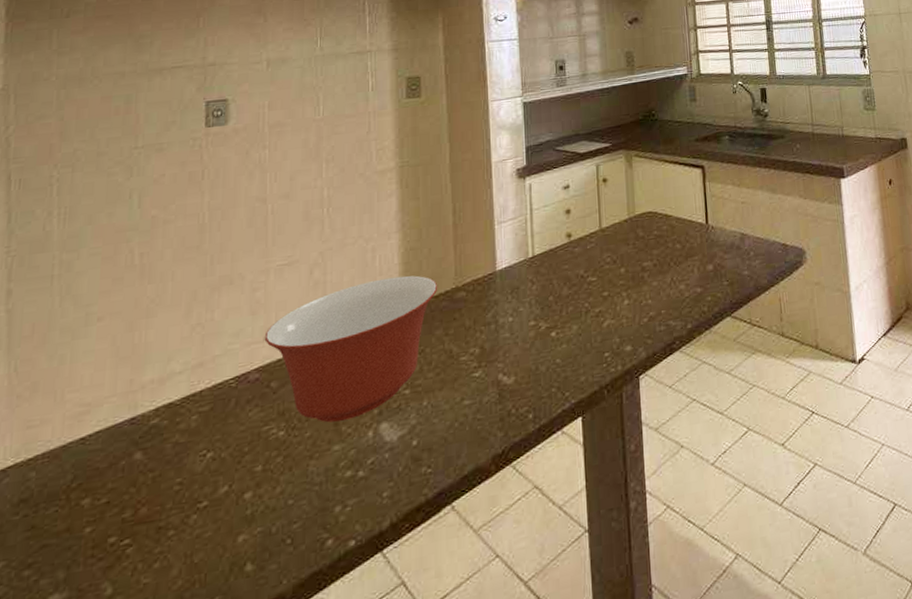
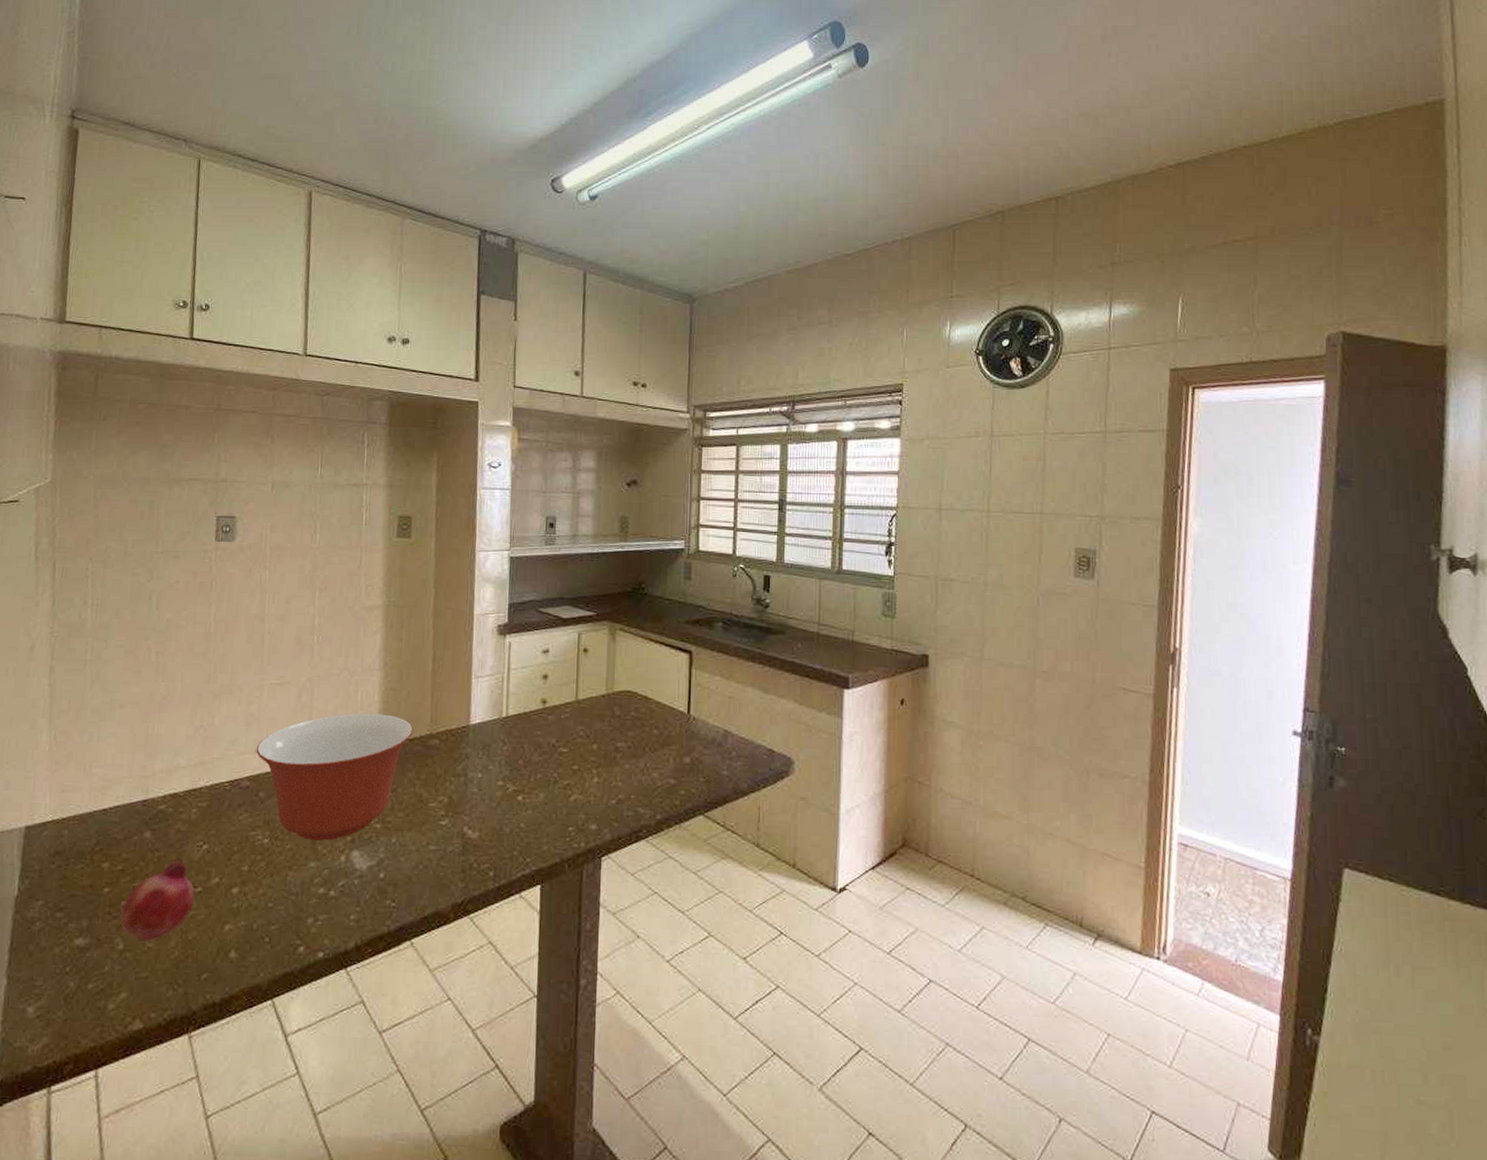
fruit: none [106,474,200,581] -> present [120,858,195,942]

